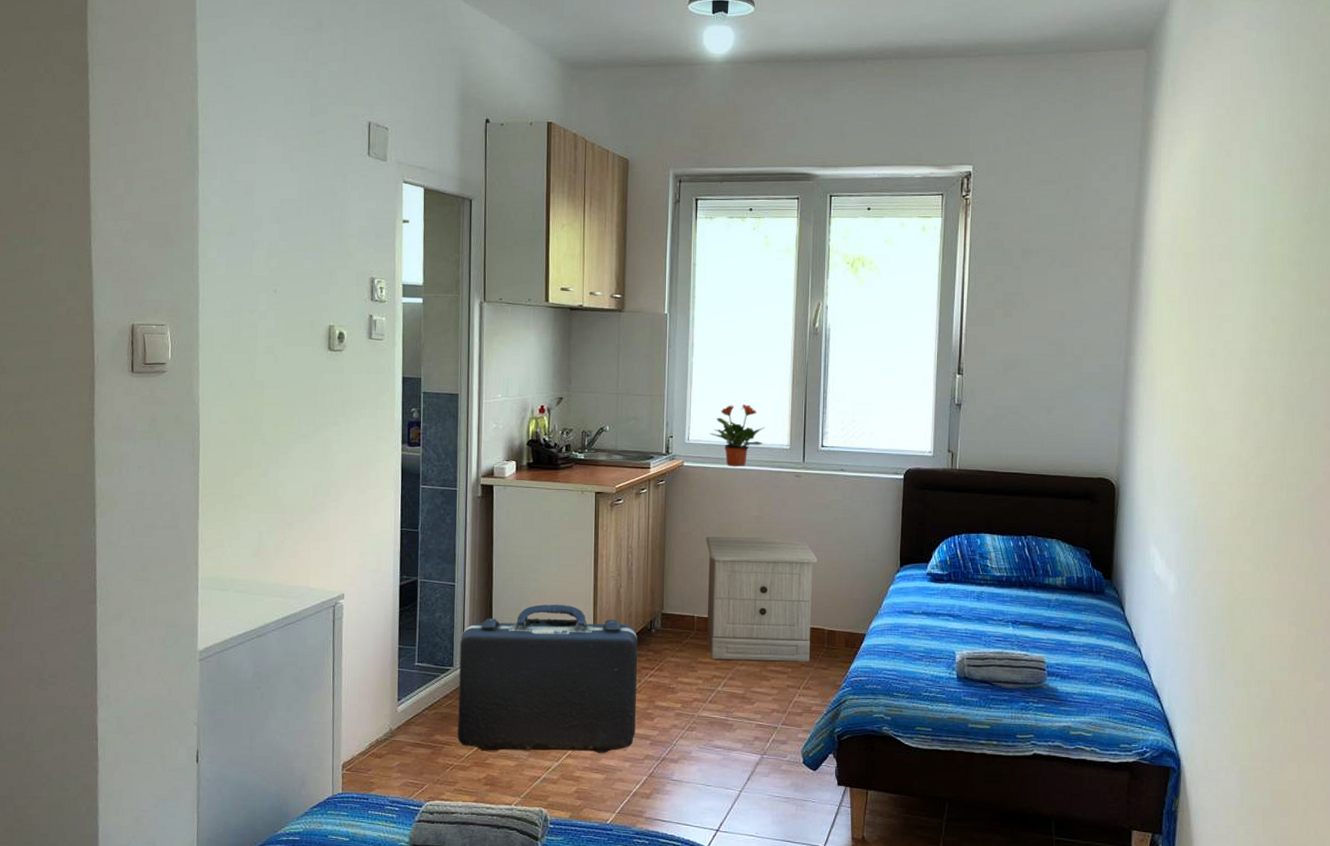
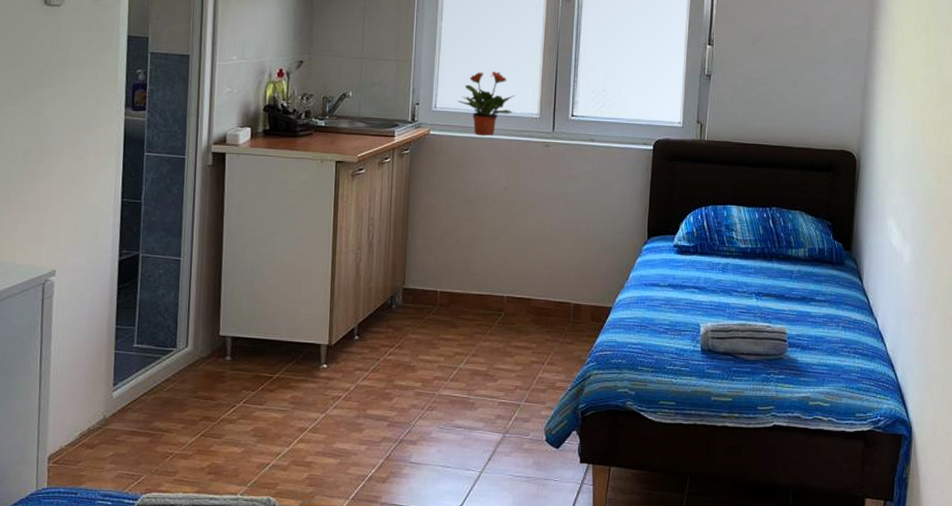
suitcase: present [457,604,638,753] -> none [179,279,378,437]
nightstand: present [706,537,818,662] -> none [450,208,565,337]

